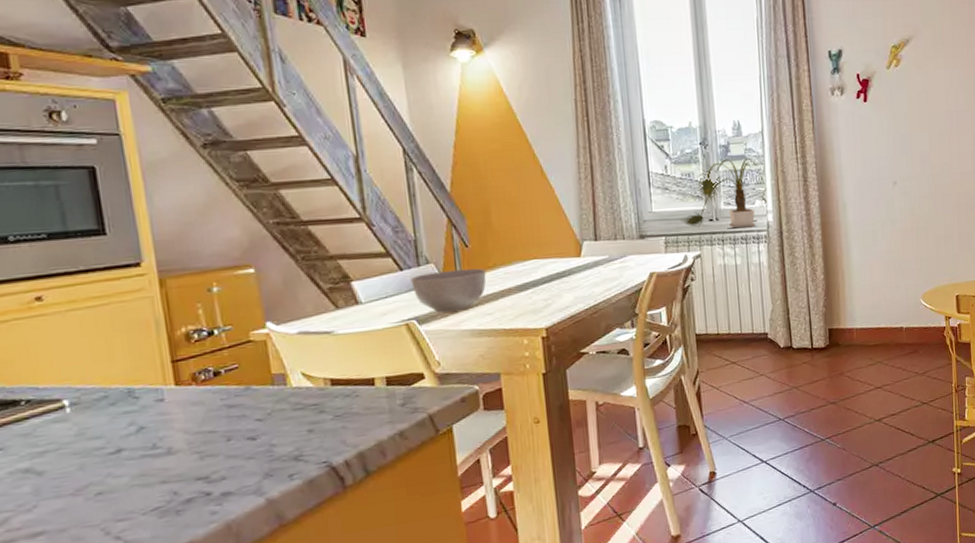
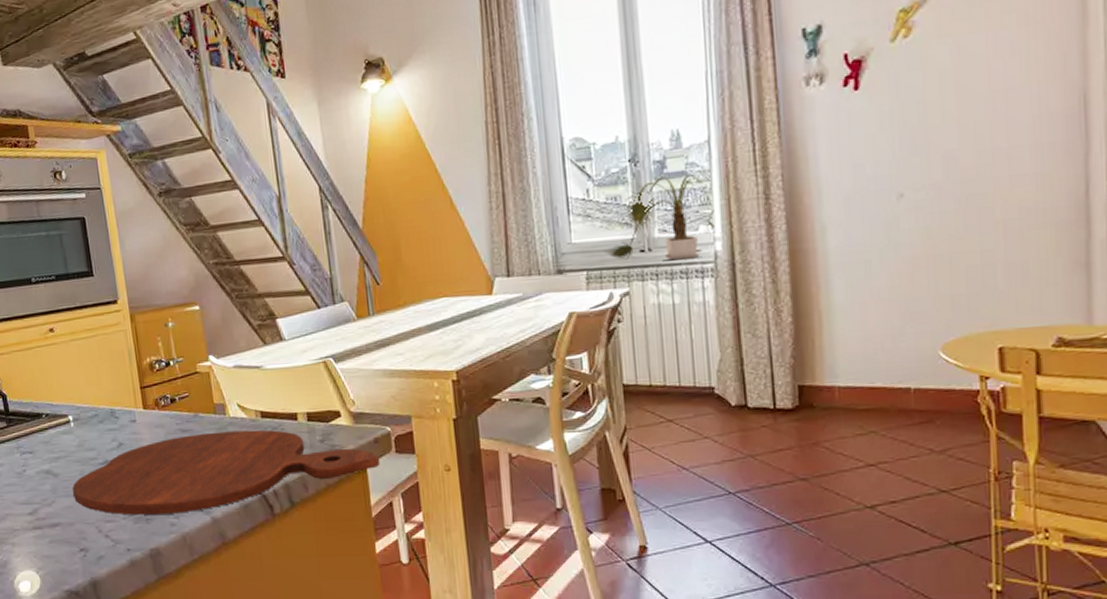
cutting board: none [66,397,468,511] -> present [72,429,381,515]
bowl: present [410,268,487,313] -> none [327,306,397,352]

